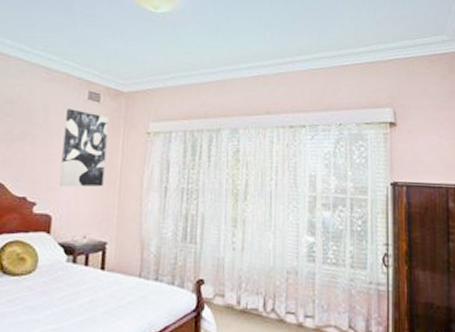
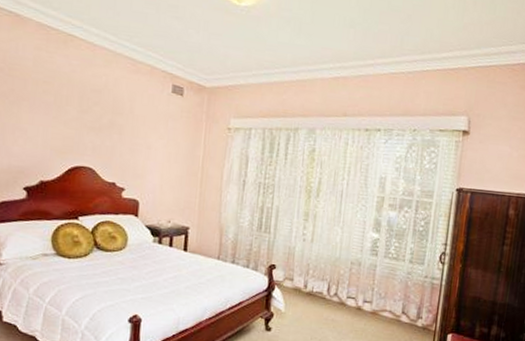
wall art: present [59,108,109,187] -> none [145,101,192,177]

